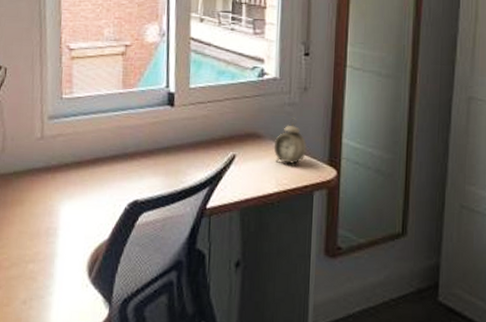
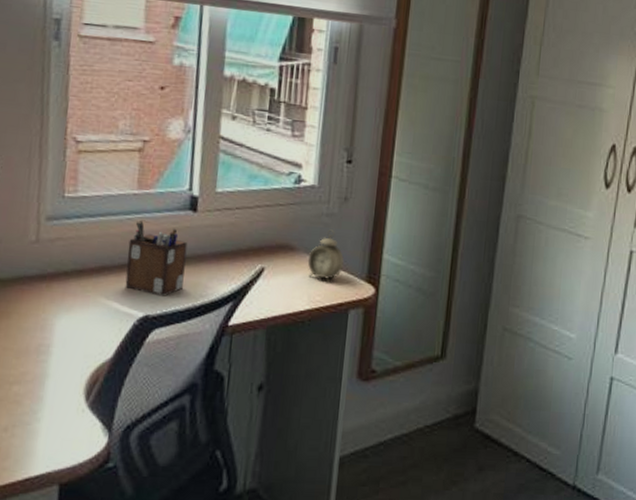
desk organizer: none [116,115,168,183] -> present [125,220,188,296]

